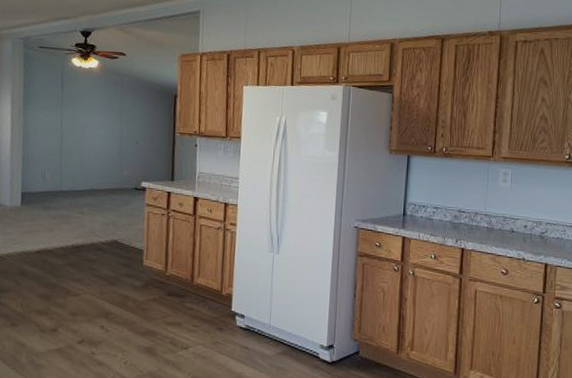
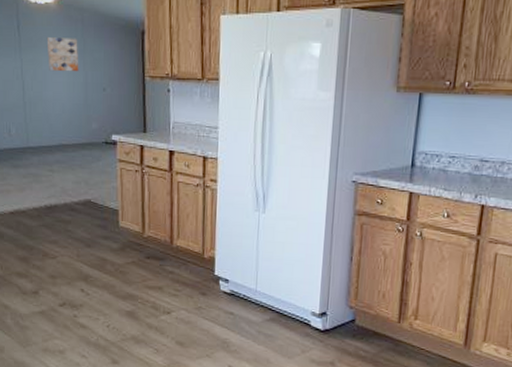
wall art: none [87,96,117,127] -> present [46,37,79,72]

